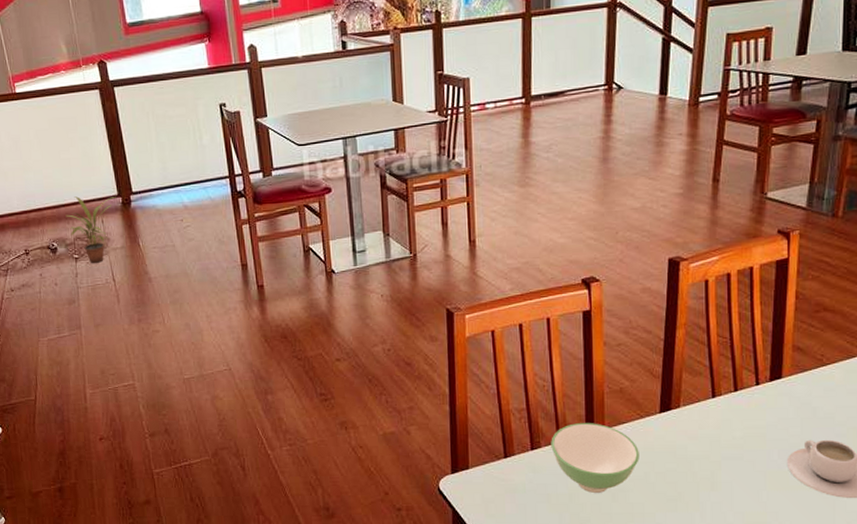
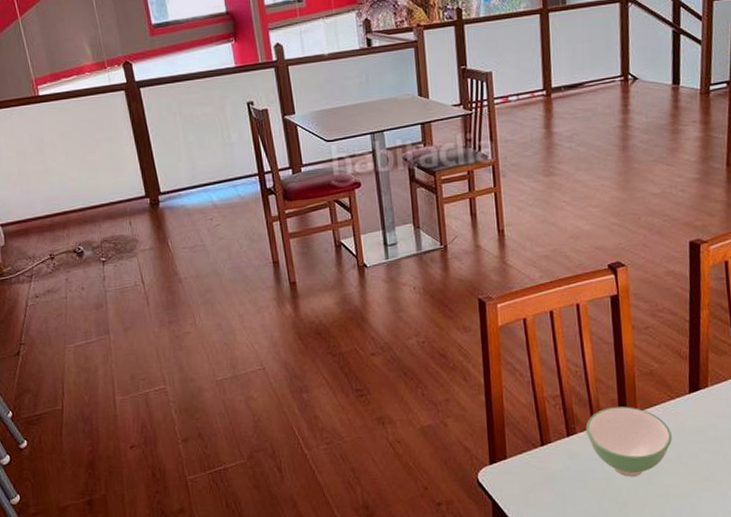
potted plant: present [66,196,116,263] -> none [92,198,144,266]

